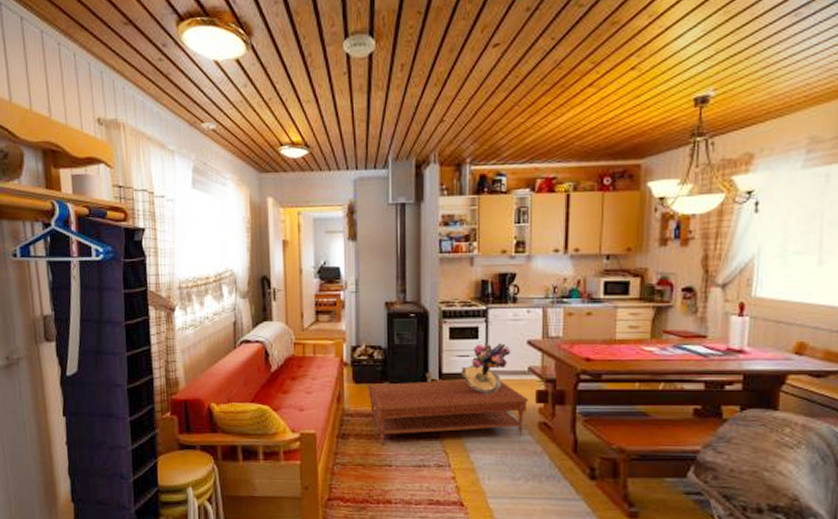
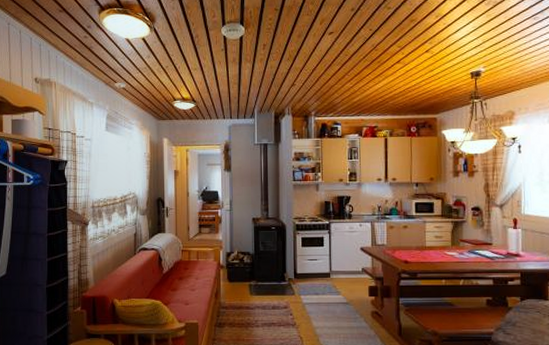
coffee table: present [367,379,529,445] -> none [239,278,364,332]
bouquet: present [461,343,511,394] -> none [311,250,348,290]

